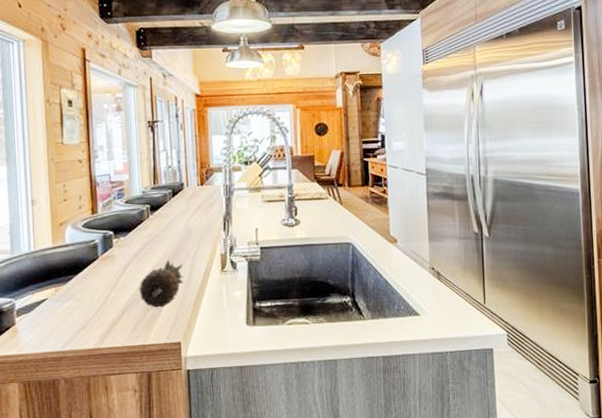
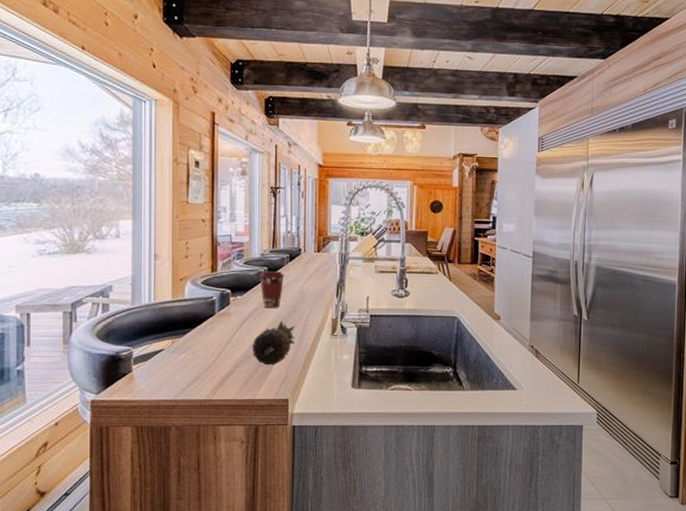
coffee cup: none [142,208,168,247] -> present [260,271,285,308]

